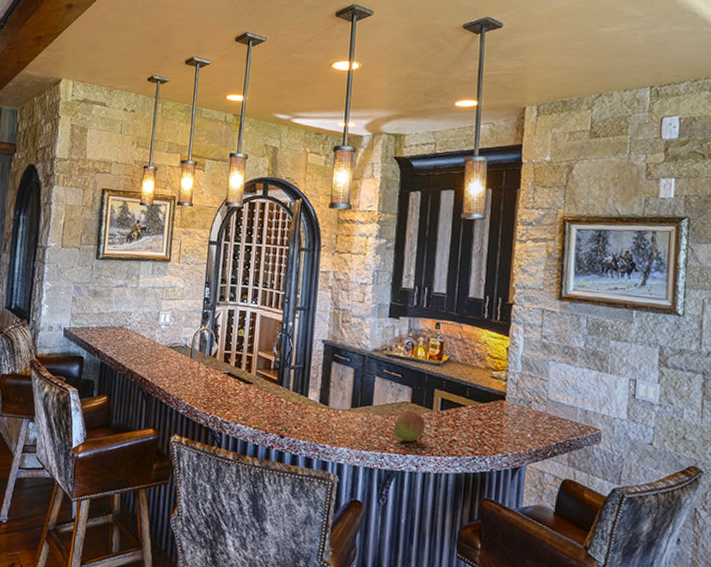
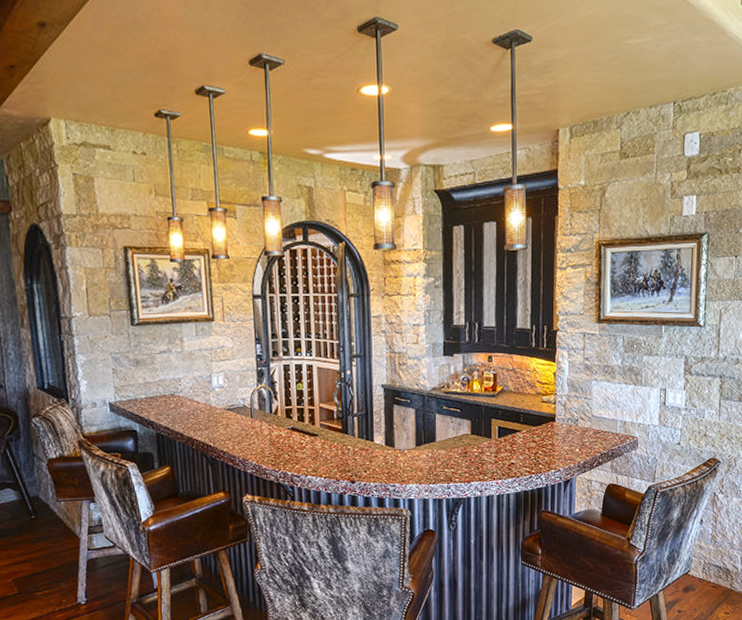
fruit: present [394,411,425,443] -> none [457,442,485,471]

